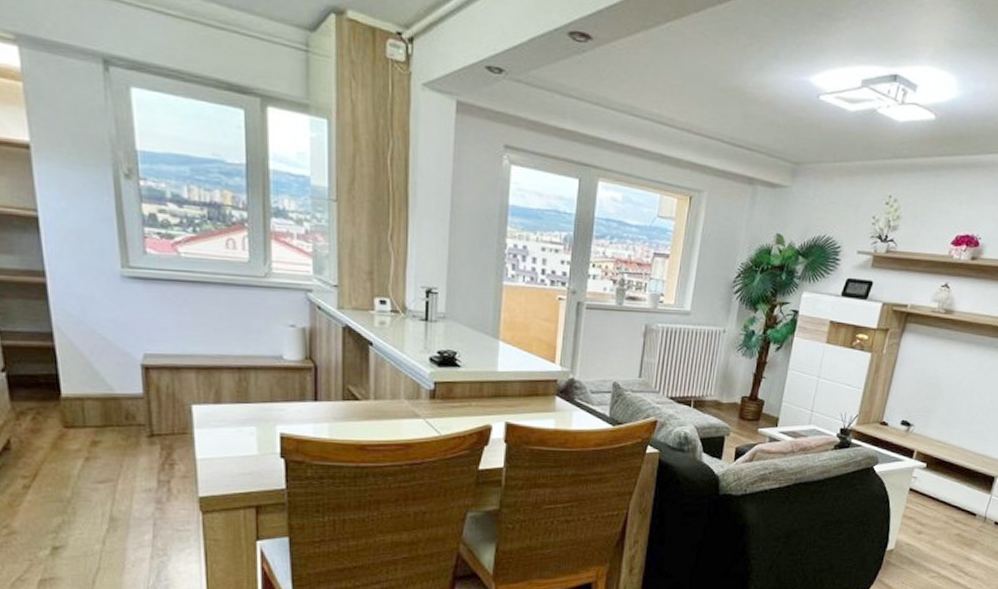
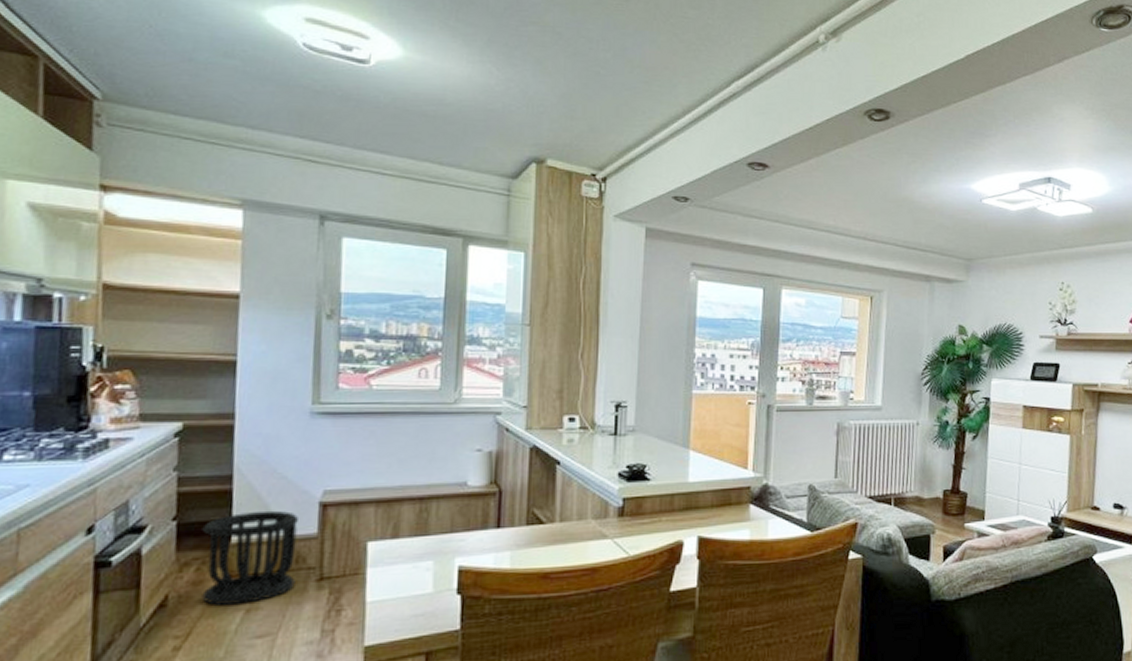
wastebasket: none [31,368,128,452] -> present [201,510,298,605]

